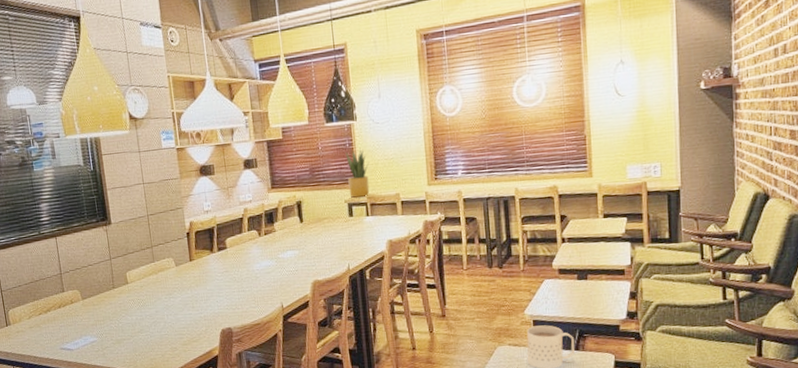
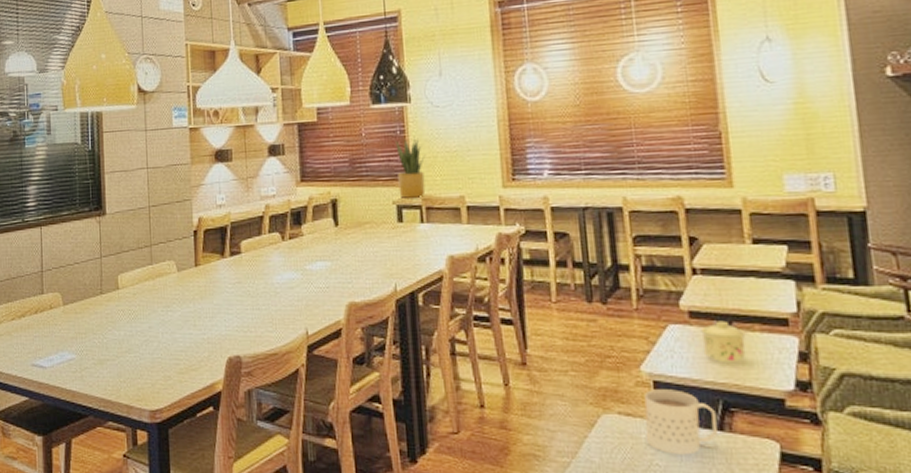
sugar bowl: none [566,274,596,304] -> present [700,320,746,363]

